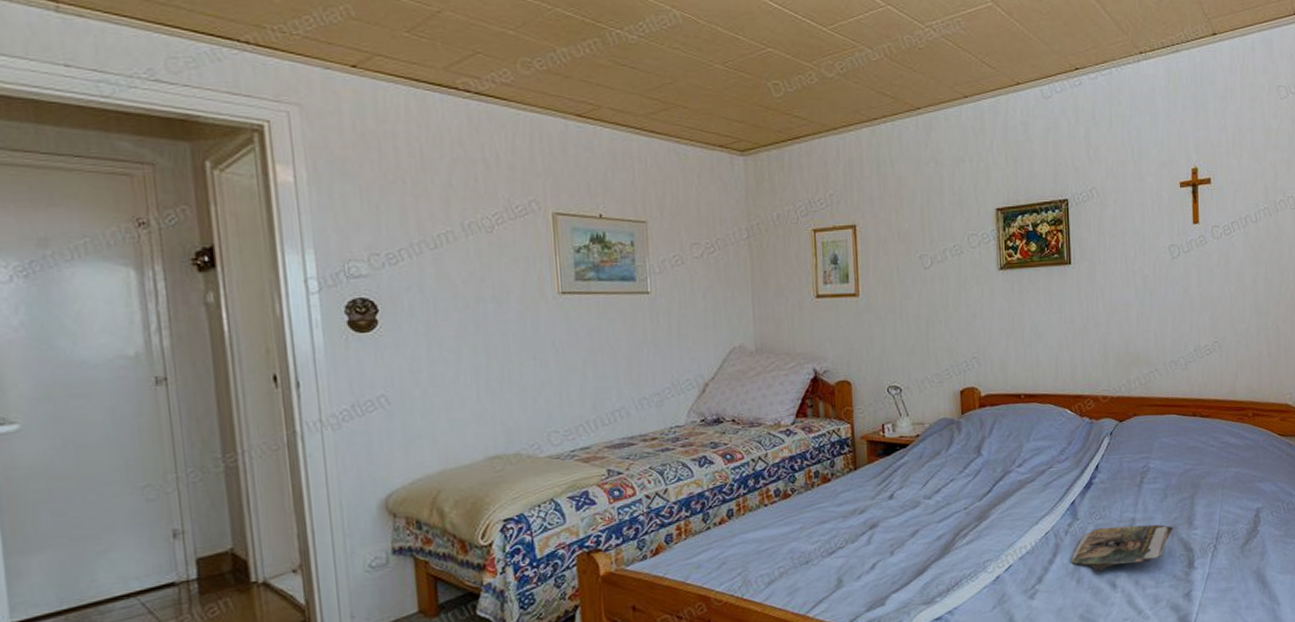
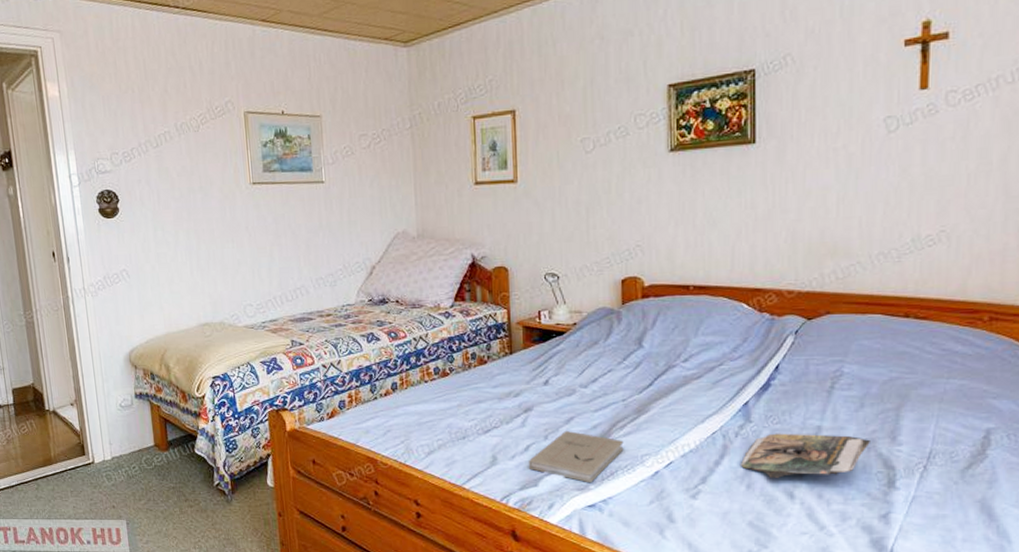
book: none [874,543,967,596] -> present [528,430,624,483]

